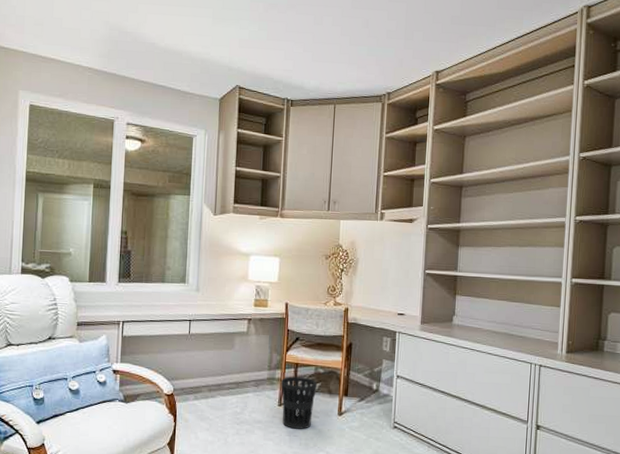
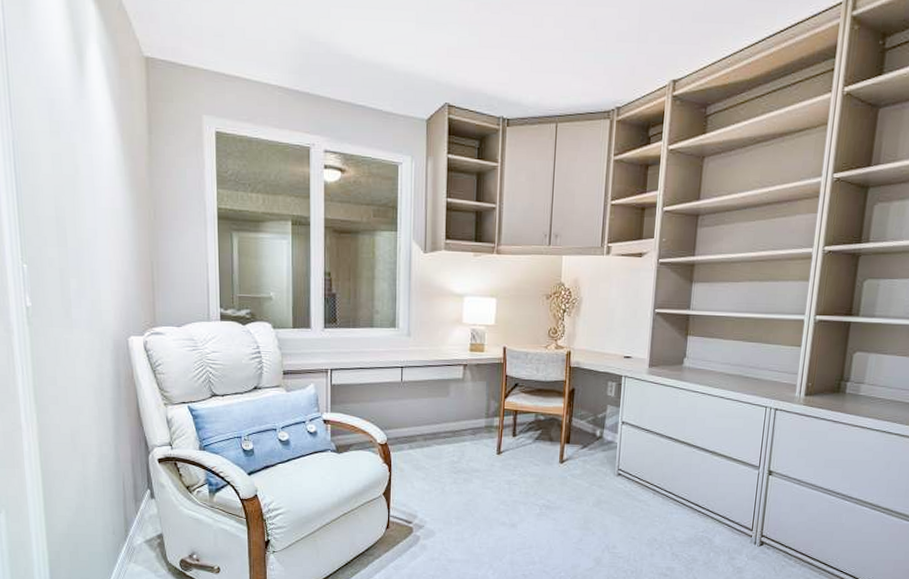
wastebasket: present [280,376,318,429] -> none [498,424,538,478]

